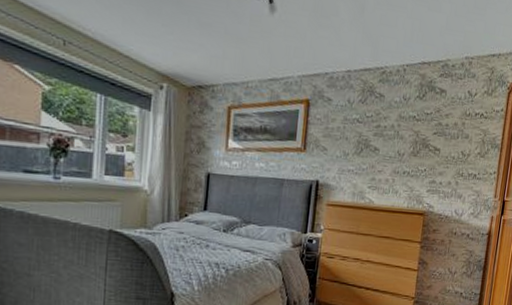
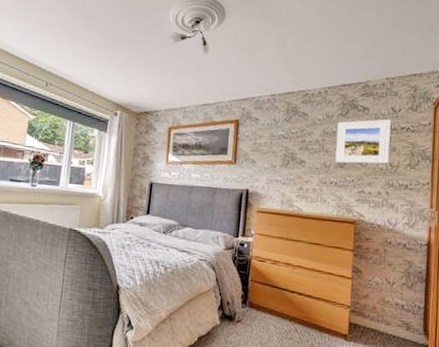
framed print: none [409,103,467,153] -> present [335,119,391,164]

